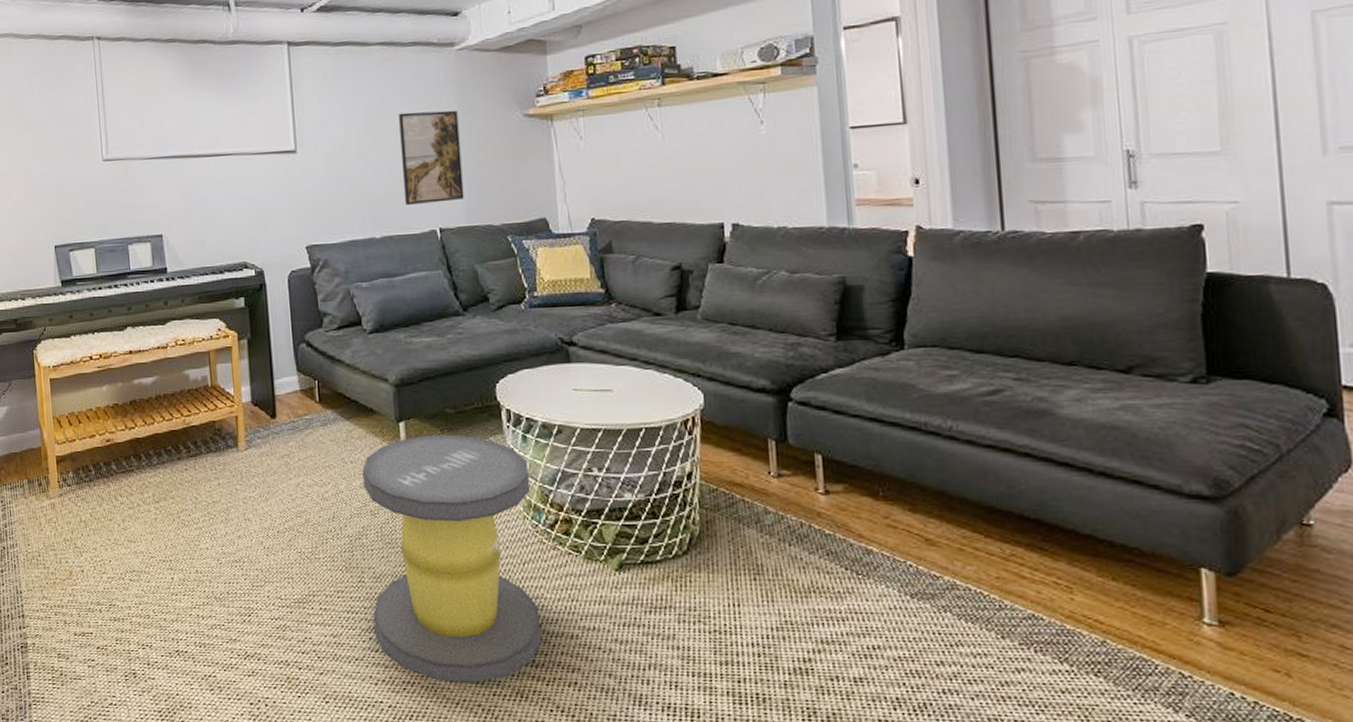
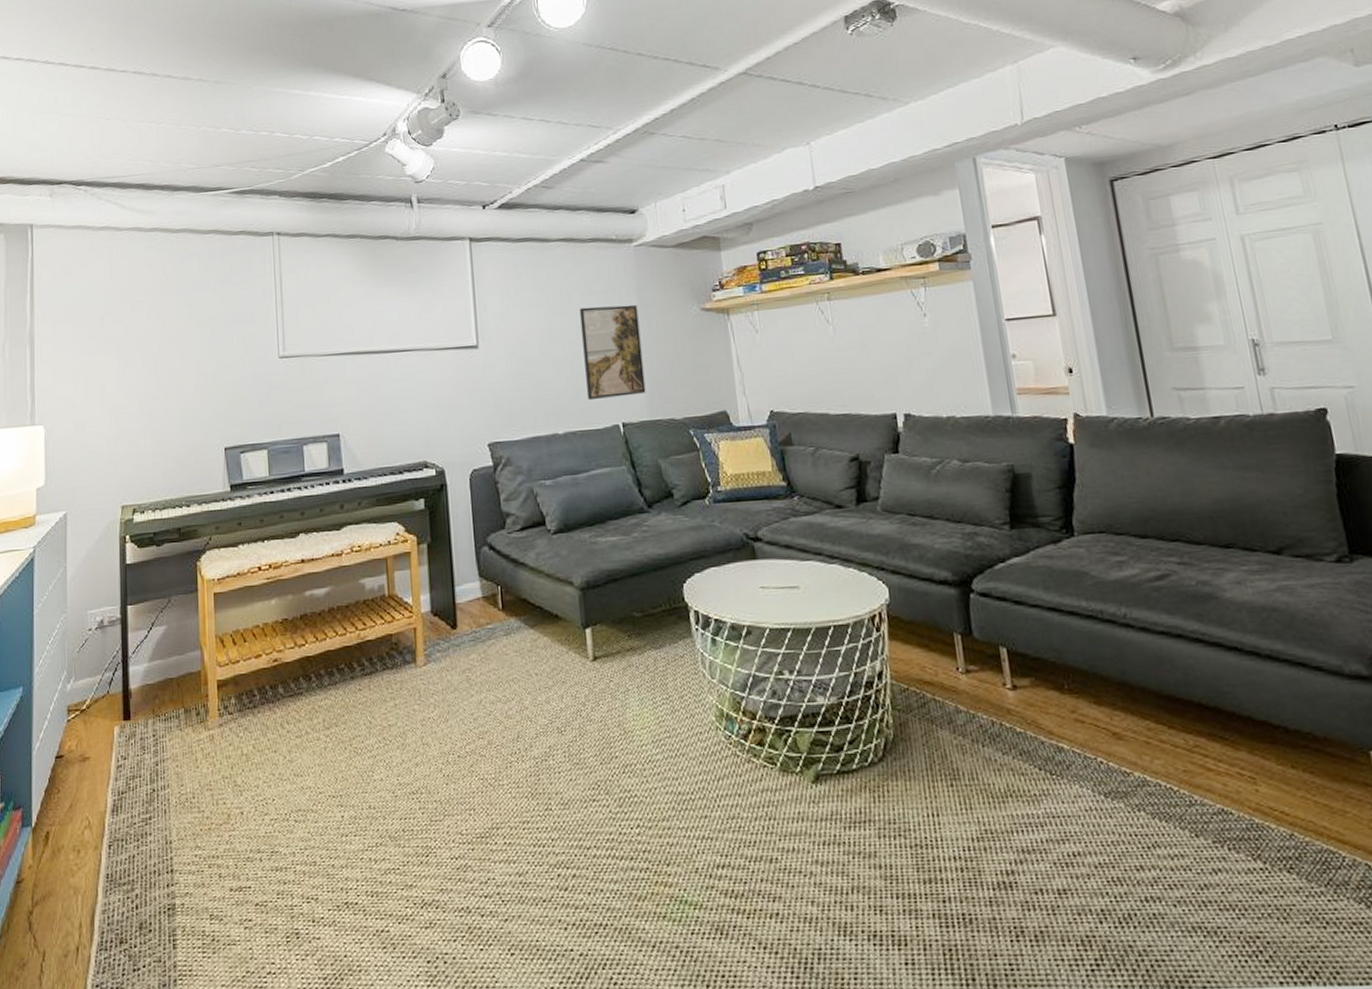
stool: present [362,434,542,683] -> none [547,640,740,921]

